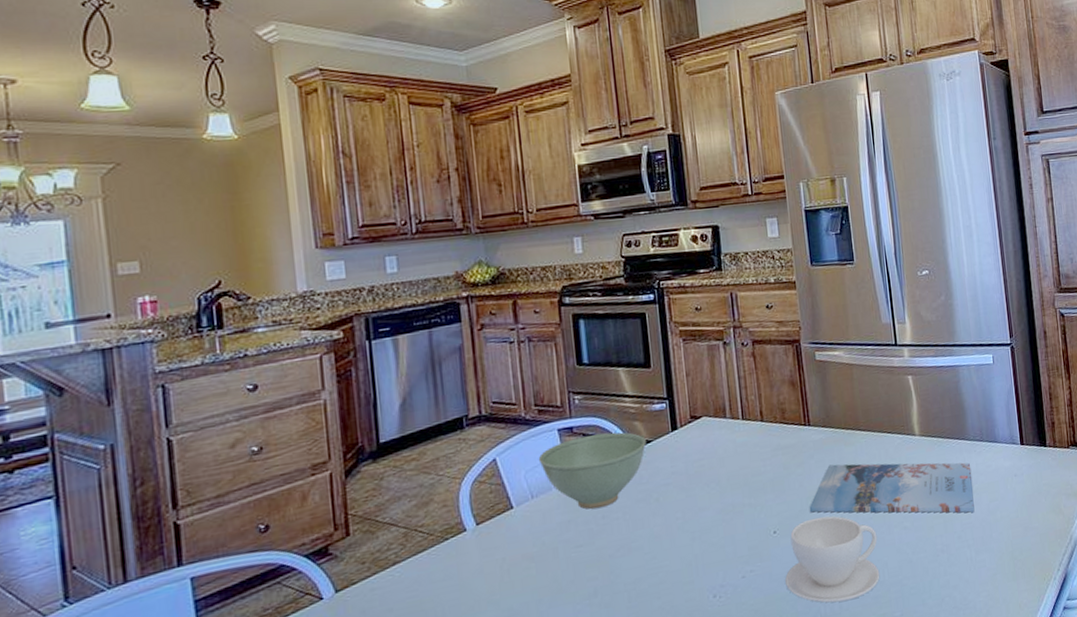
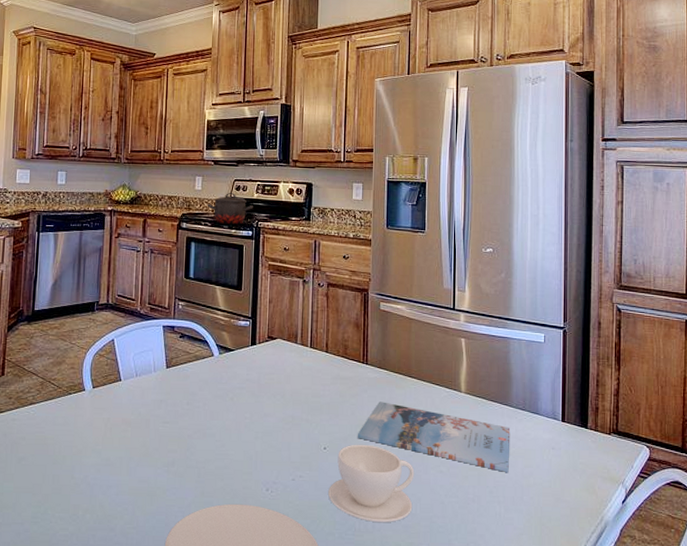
bowl: present [538,432,646,509] -> none [145,336,230,396]
cooking pot: none [592,250,651,293] -> present [207,192,253,226]

